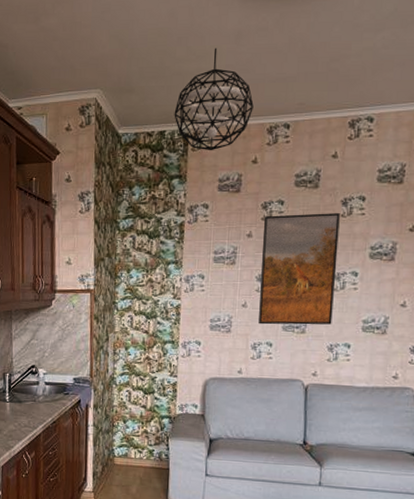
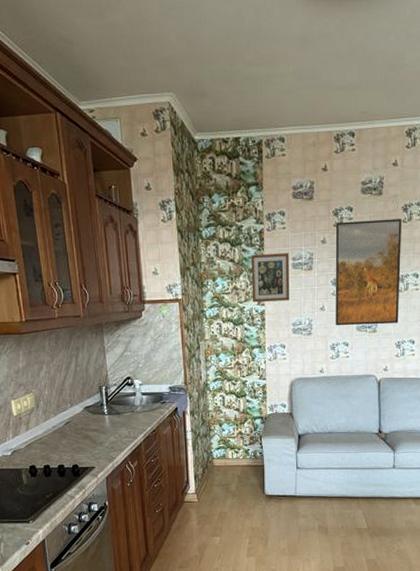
picture frame: none [167,246,211,296] -> present [250,253,289,302]
pendant light: present [174,48,254,151] -> none [247,52,321,159]

